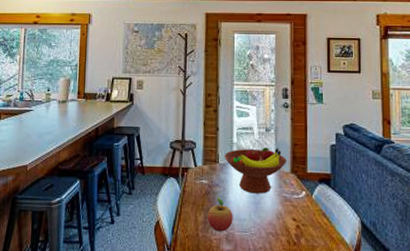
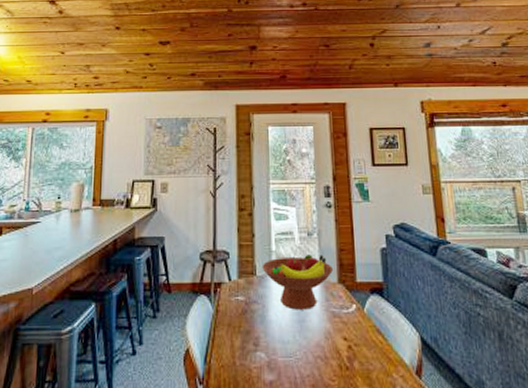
fruit: present [207,196,233,232] -> none [245,315,275,359]

